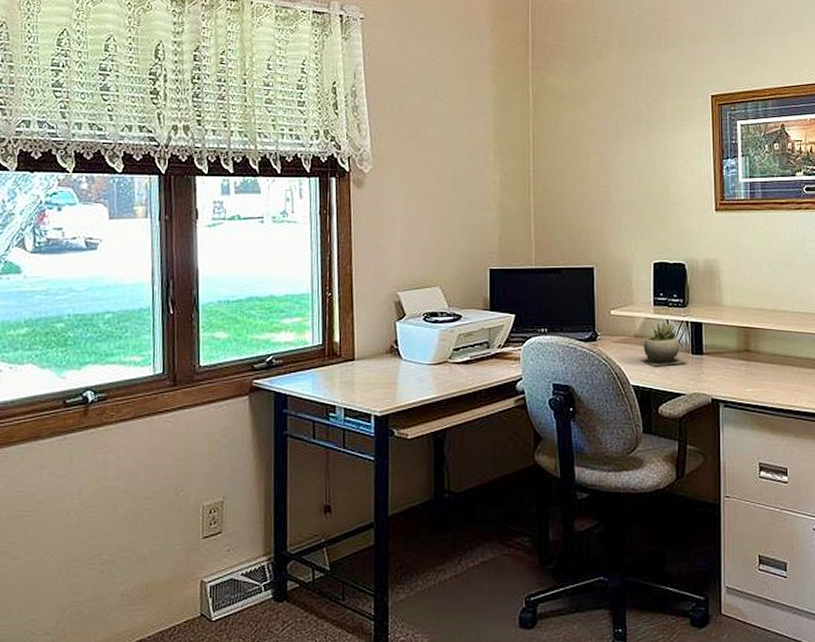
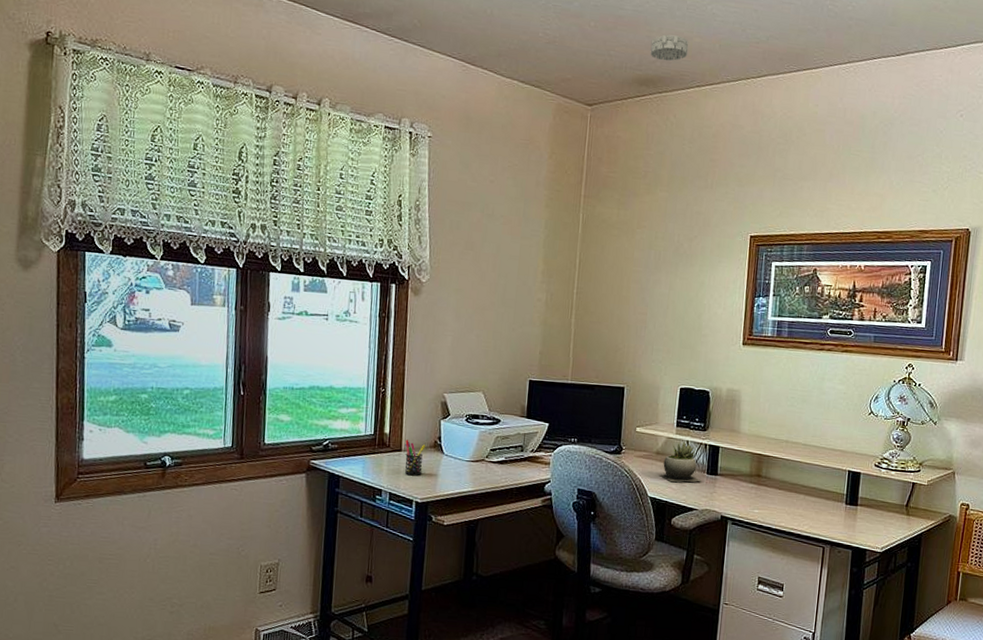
pen holder: none [358,347,381,387] -> present [405,439,426,476]

